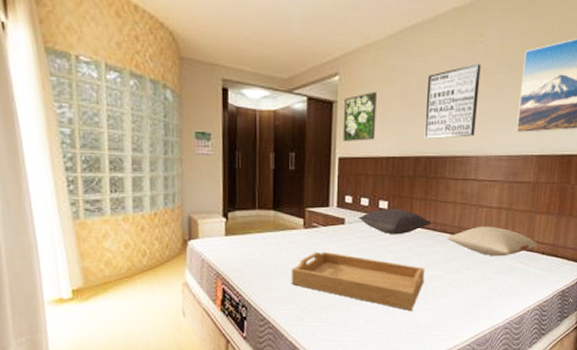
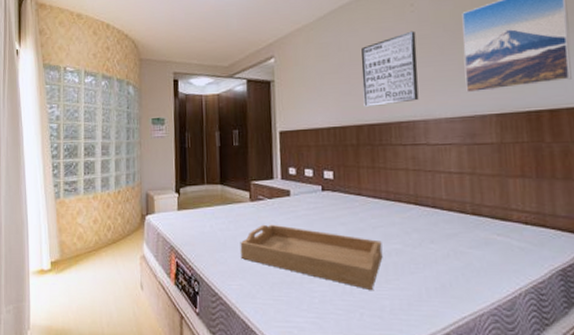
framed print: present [343,91,377,141] -> none [280,68,314,116]
pillow: present [358,208,432,235] -> none [303,178,383,206]
pillow: present [446,226,538,257] -> none [402,193,517,228]

